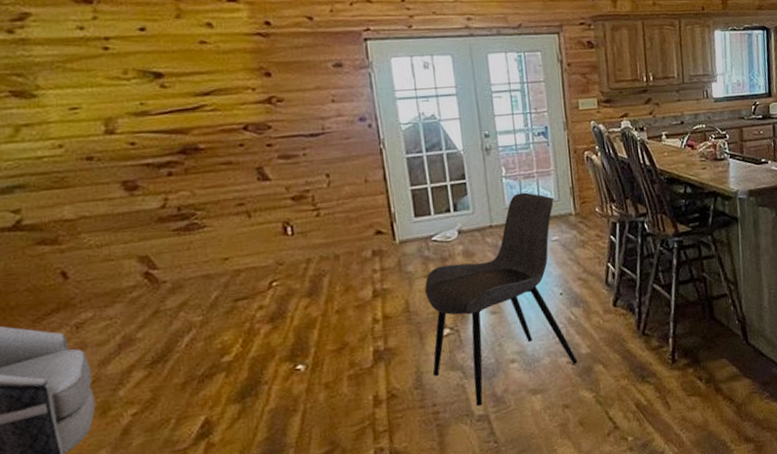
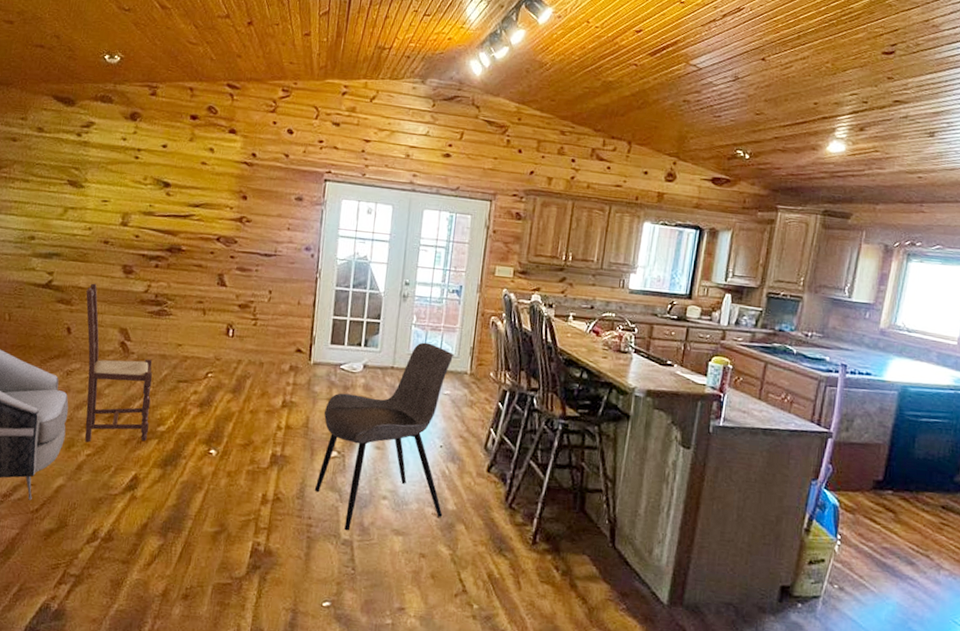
dining chair: none [77,211,211,401] -> present [85,283,153,443]

